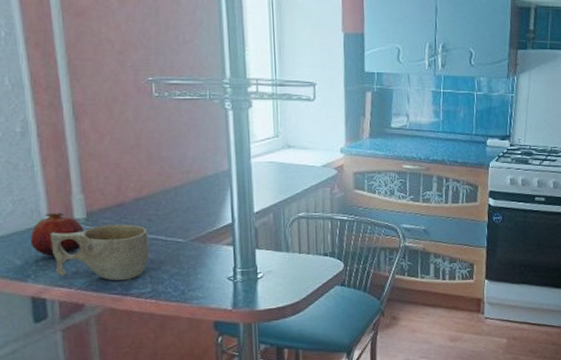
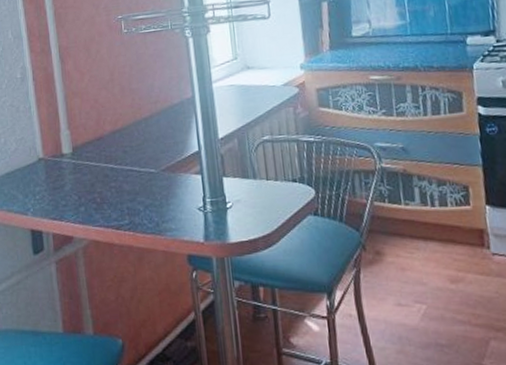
fruit: present [30,213,85,256] -> none [29,149,71,191]
cup: present [50,224,149,281] -> none [44,156,126,213]

